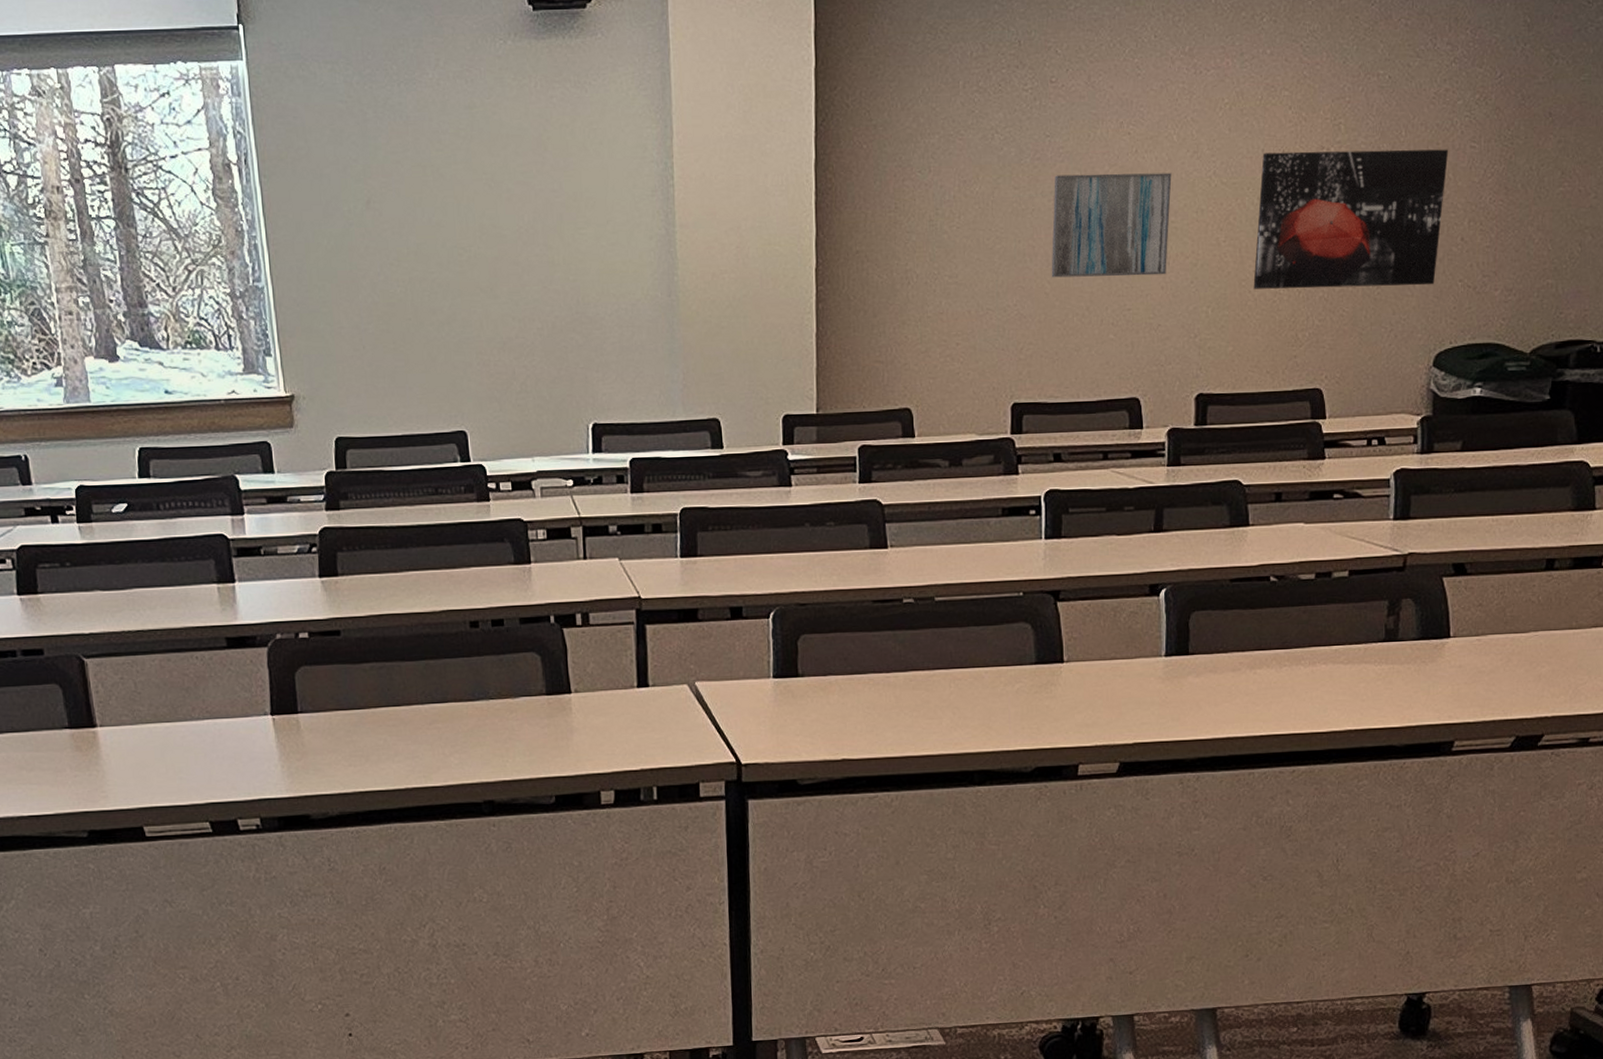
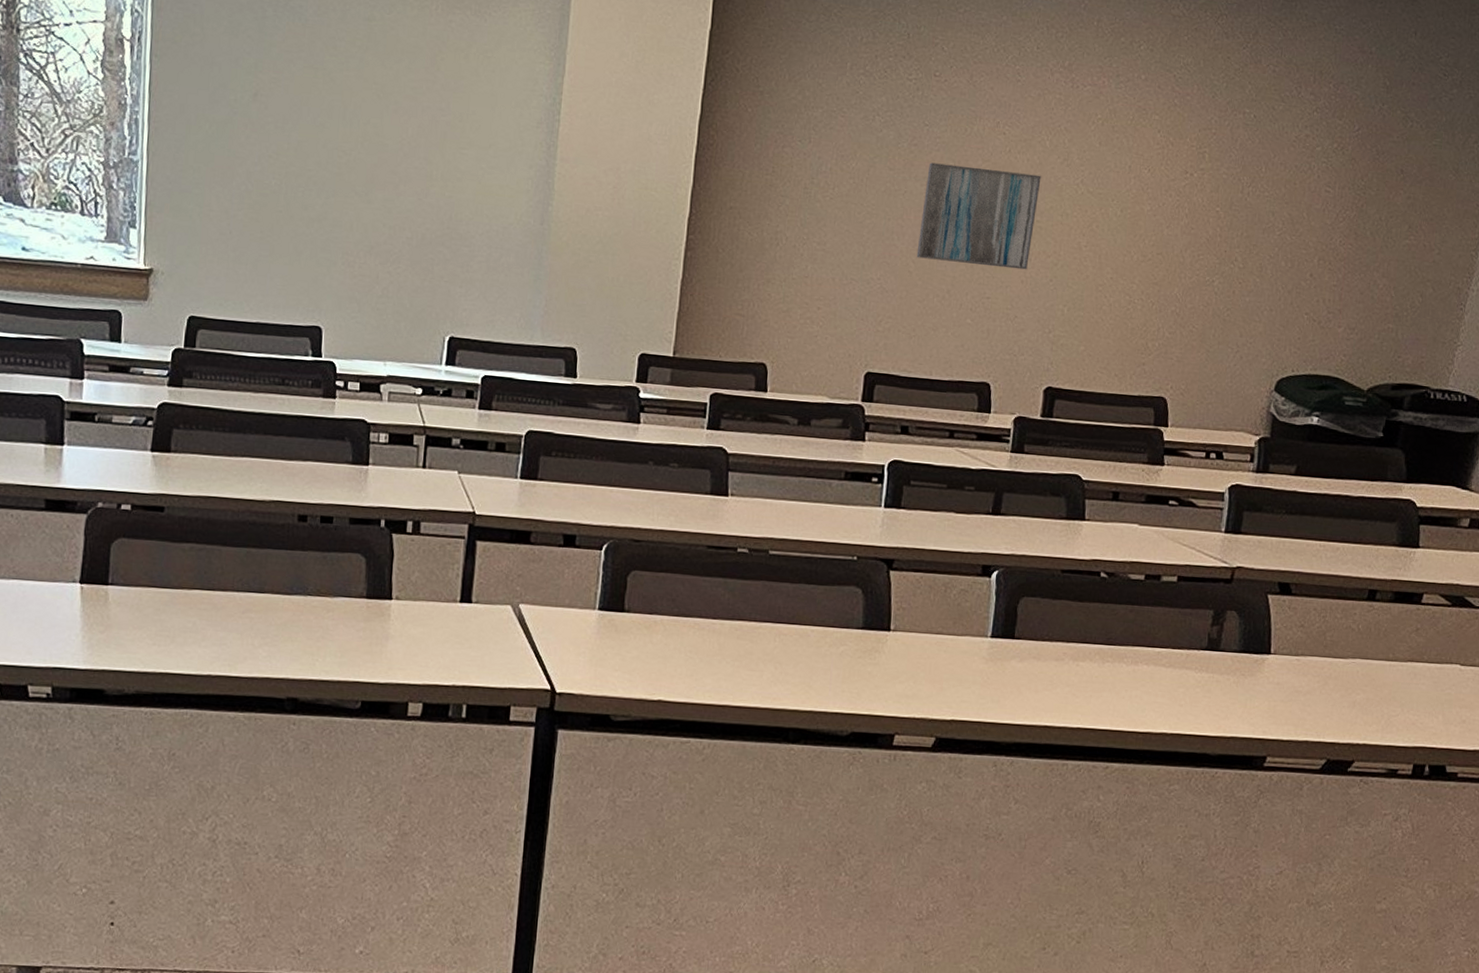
wall art: present [1253,149,1449,289] -> none [1109,169,1305,314]

